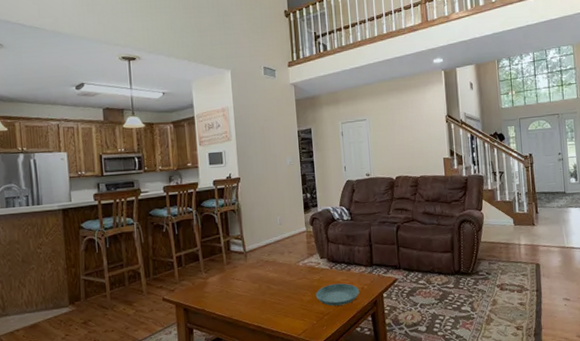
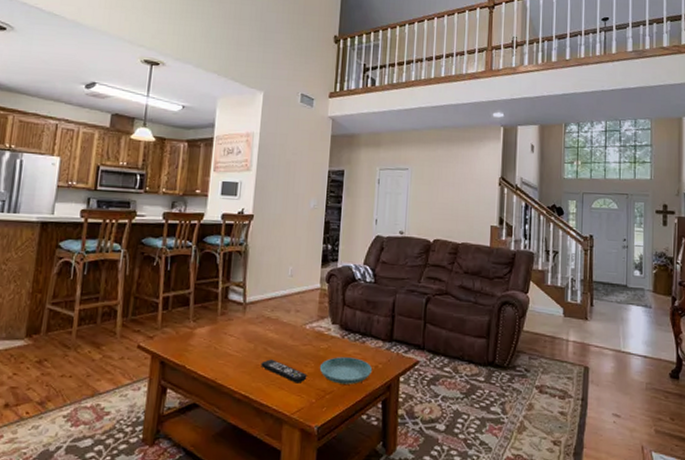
remote control: none [266,294,307,311] -> present [261,359,308,384]

